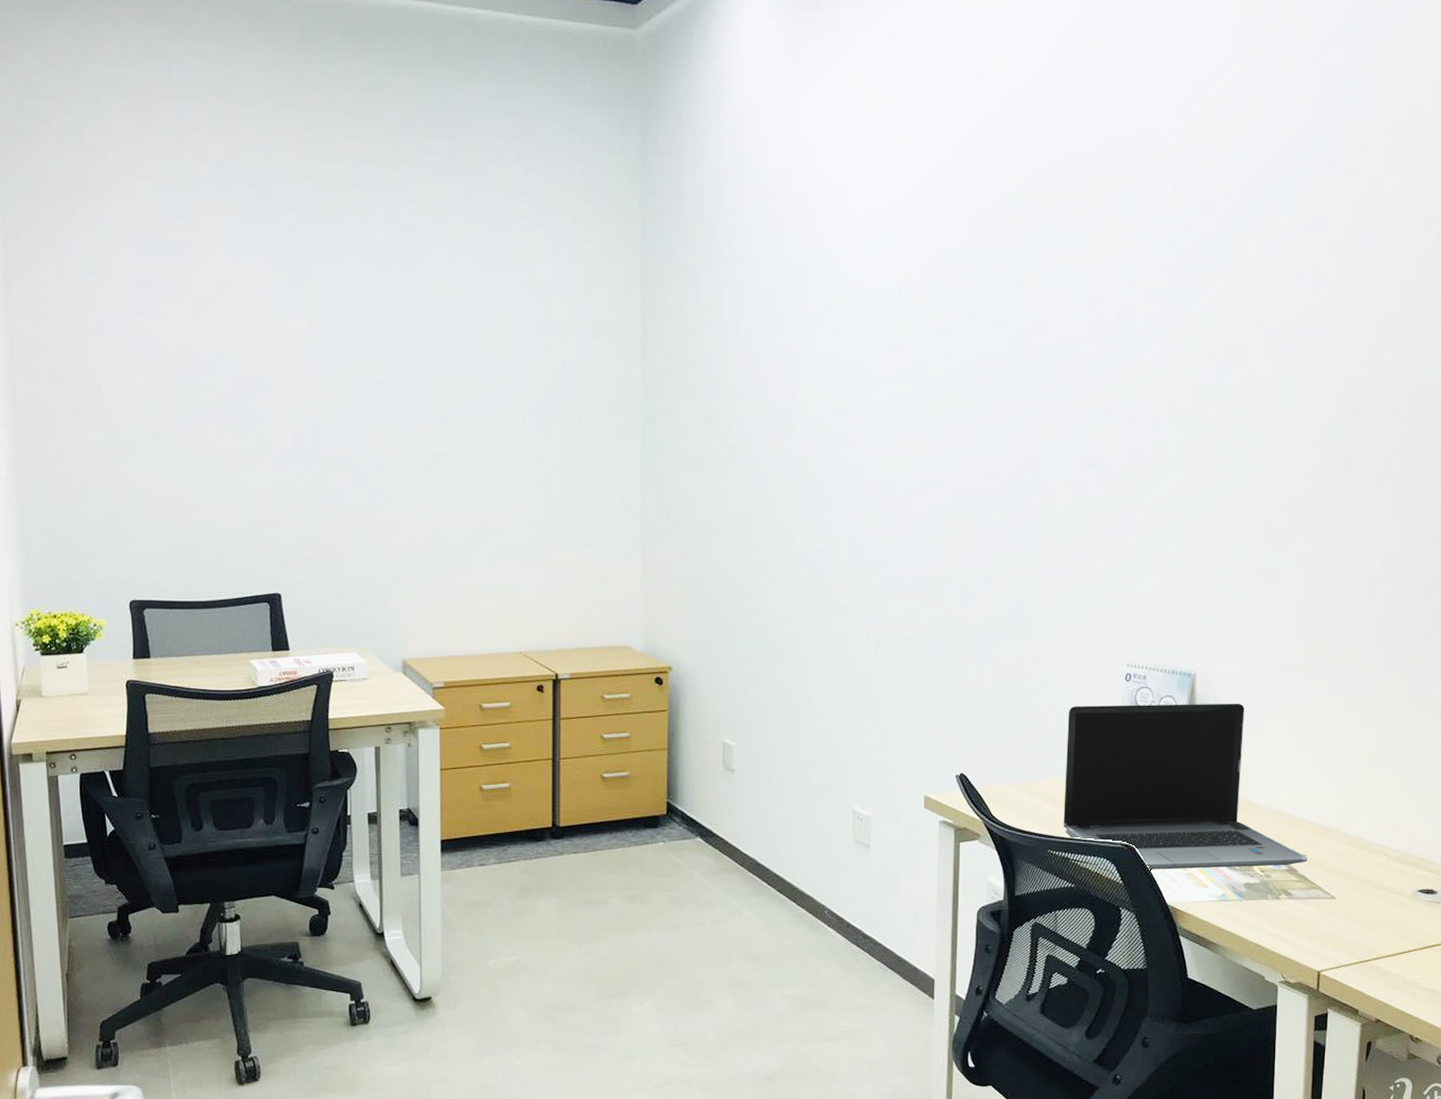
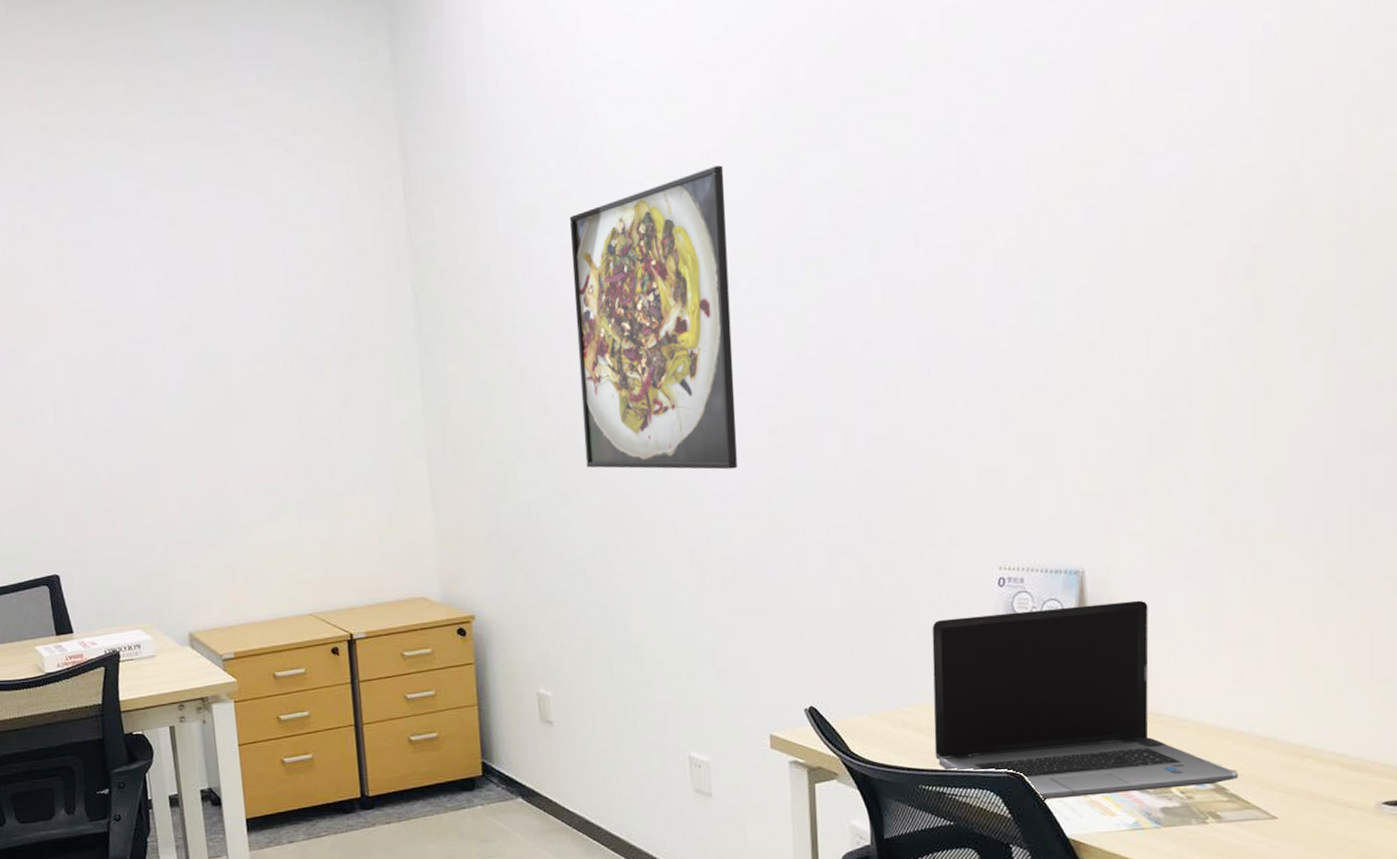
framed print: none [783,291,923,557] -> present [569,165,737,470]

